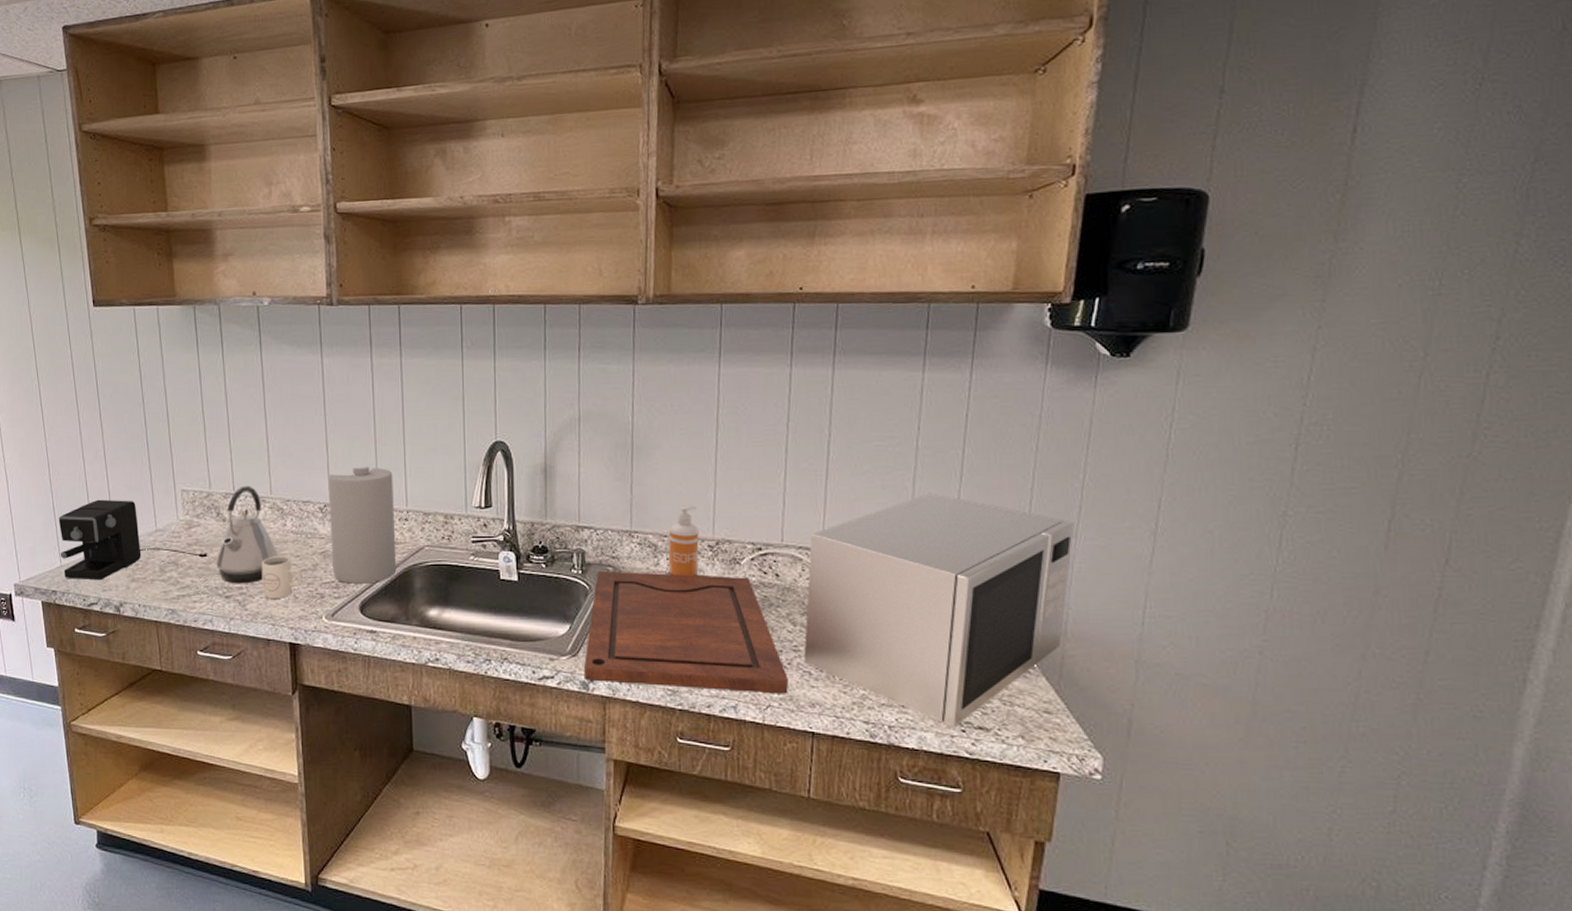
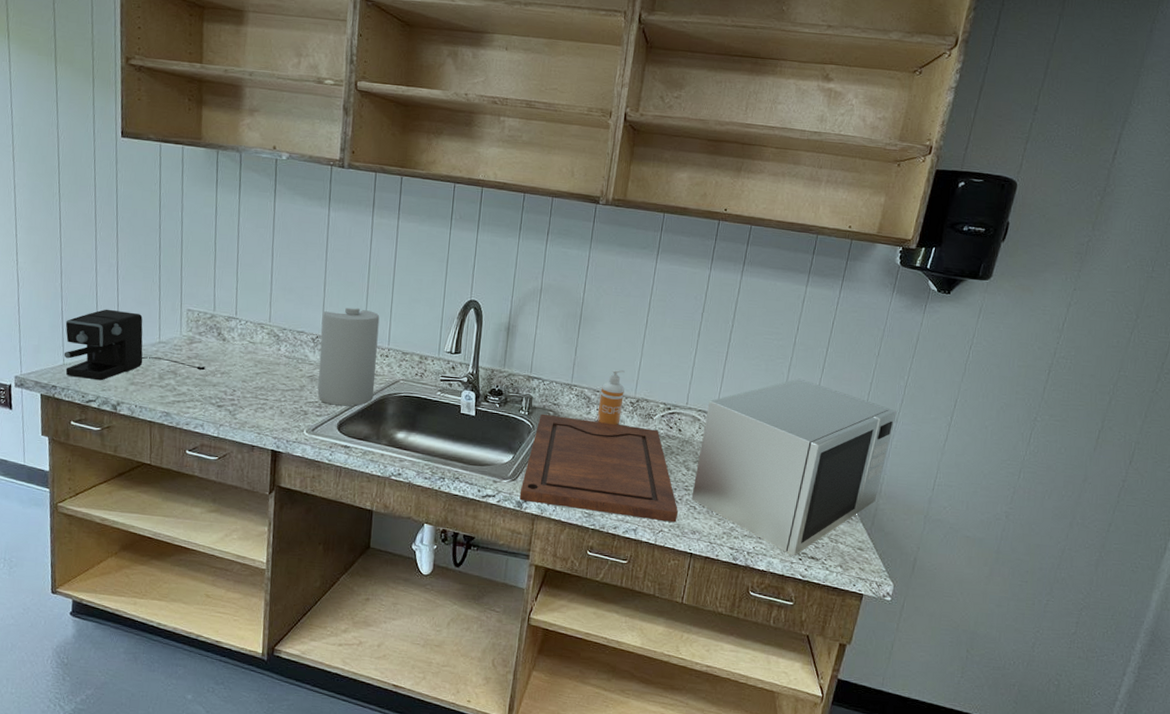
kettle: present [216,486,279,584] -> none [212,312,271,397]
mug: present [261,556,303,598] -> none [252,375,291,412]

